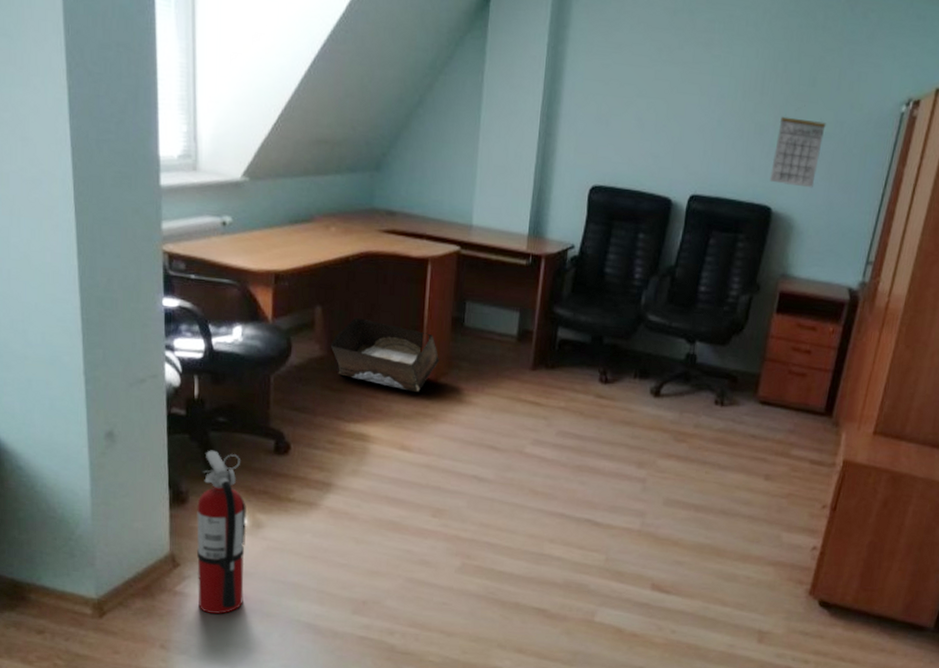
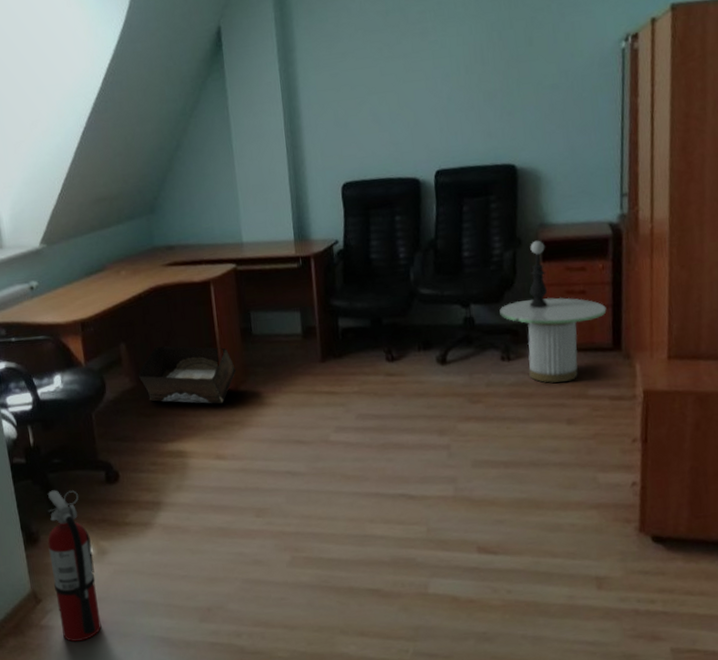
side table: none [723,347,827,438] -> present [499,297,607,383]
table lamp: none [754,290,782,359] -> present [529,240,548,308]
calendar: present [770,116,826,188] -> none [505,75,553,142]

